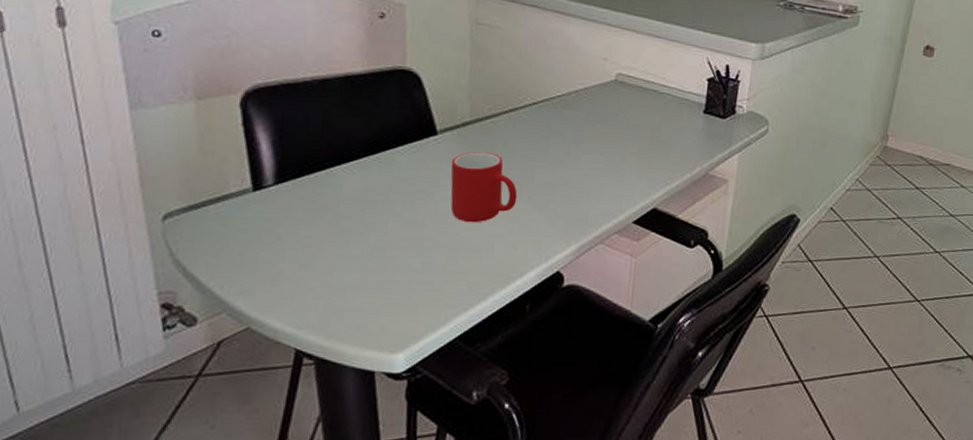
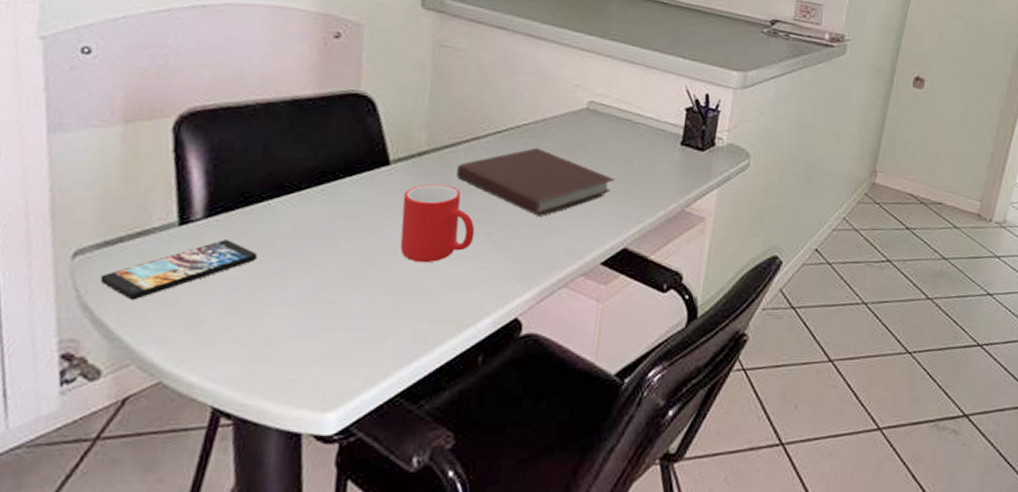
smartphone: none [188,203,325,258] -> present [99,239,258,301]
notebook: none [497,117,644,180] -> present [456,147,615,216]

